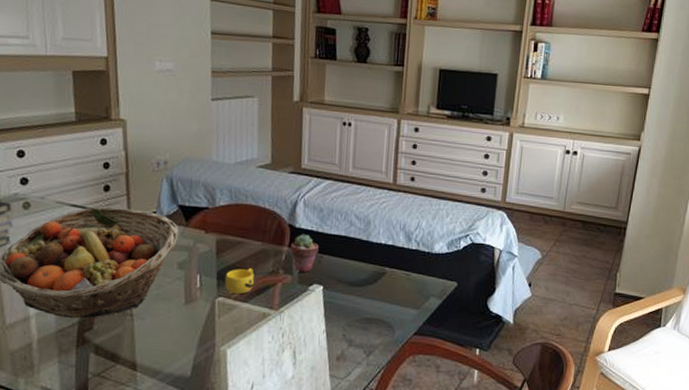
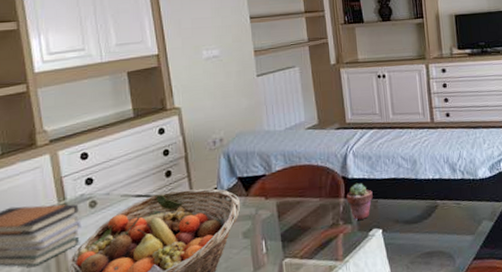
cup: present [224,268,255,295] -> none [289,225,318,253]

